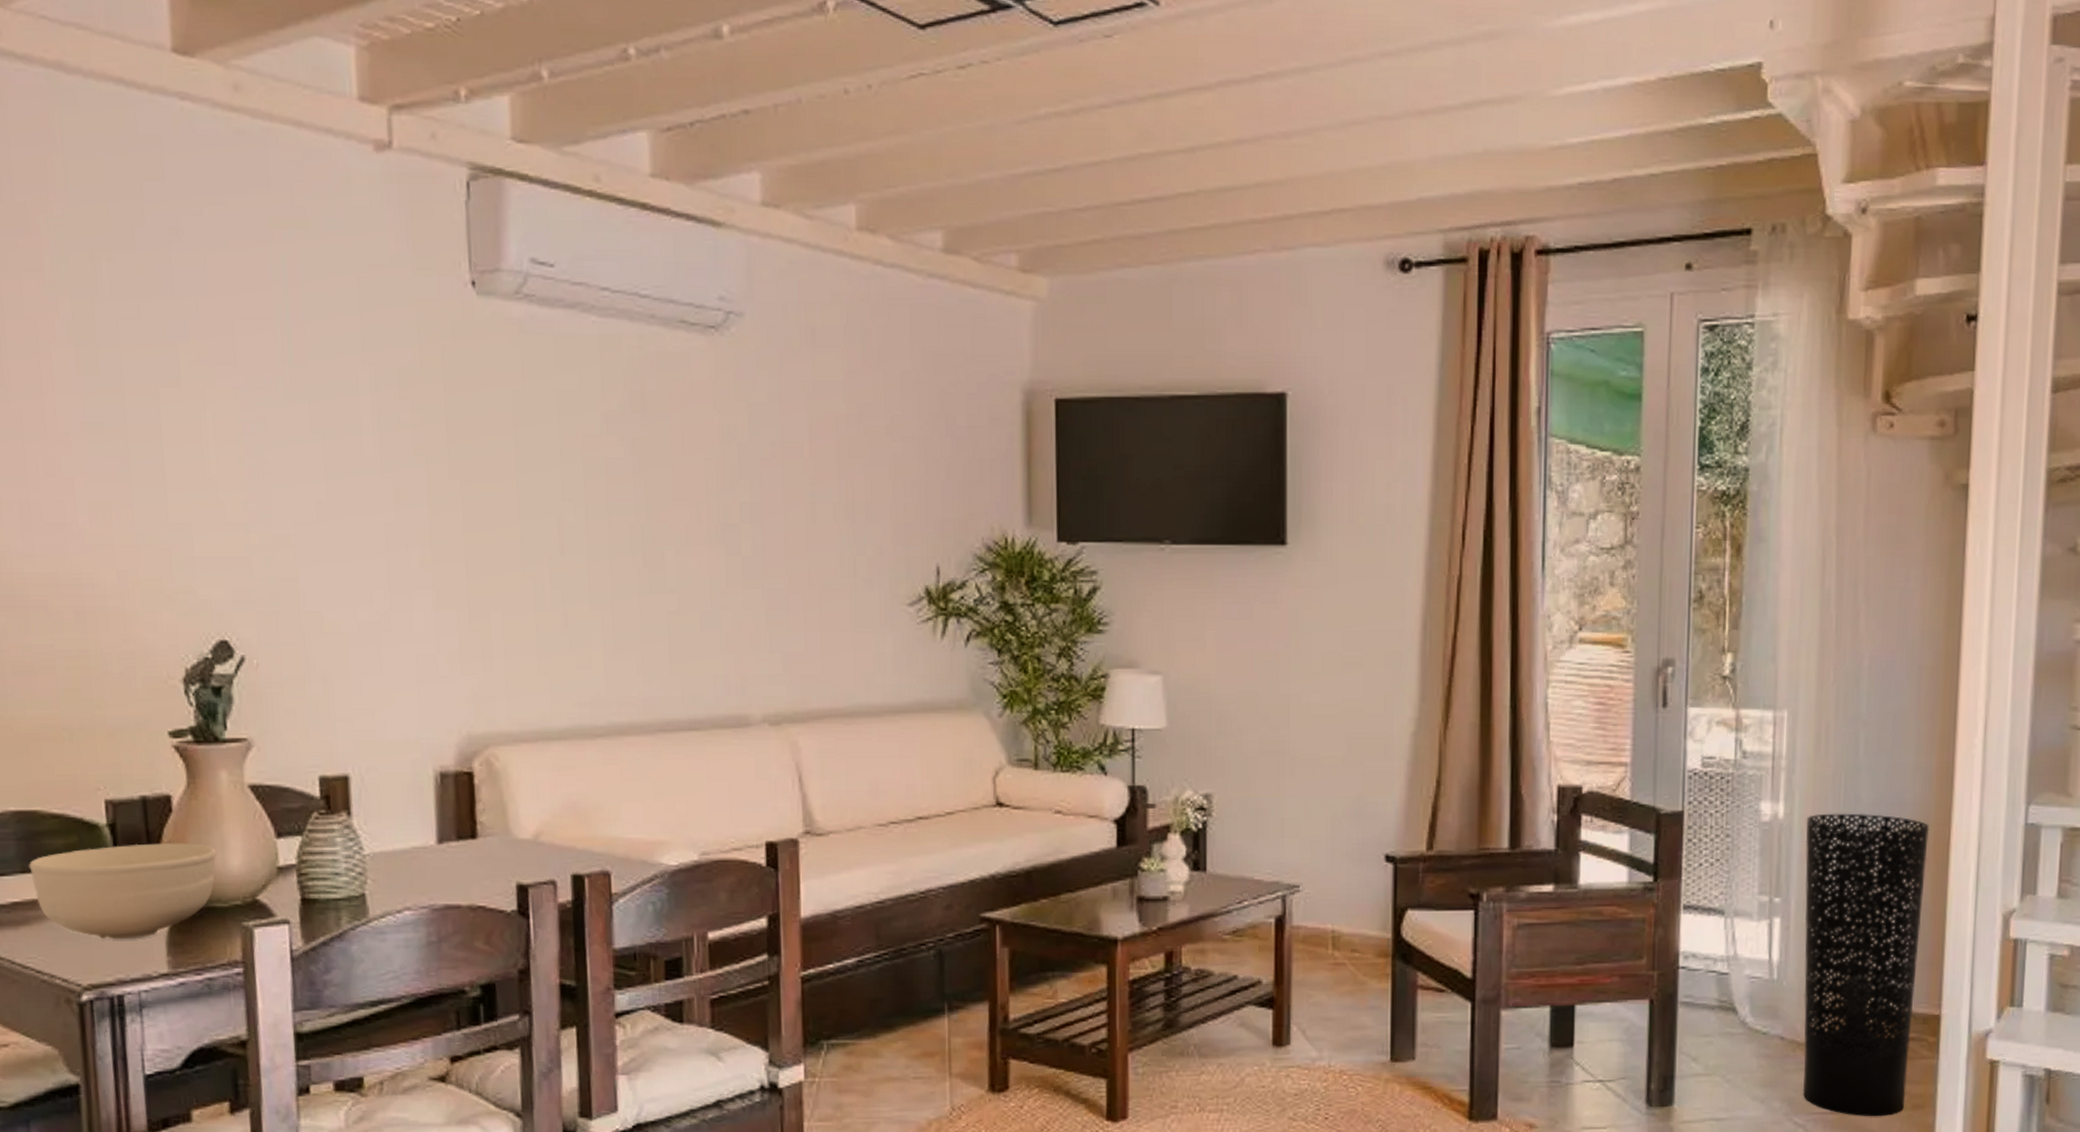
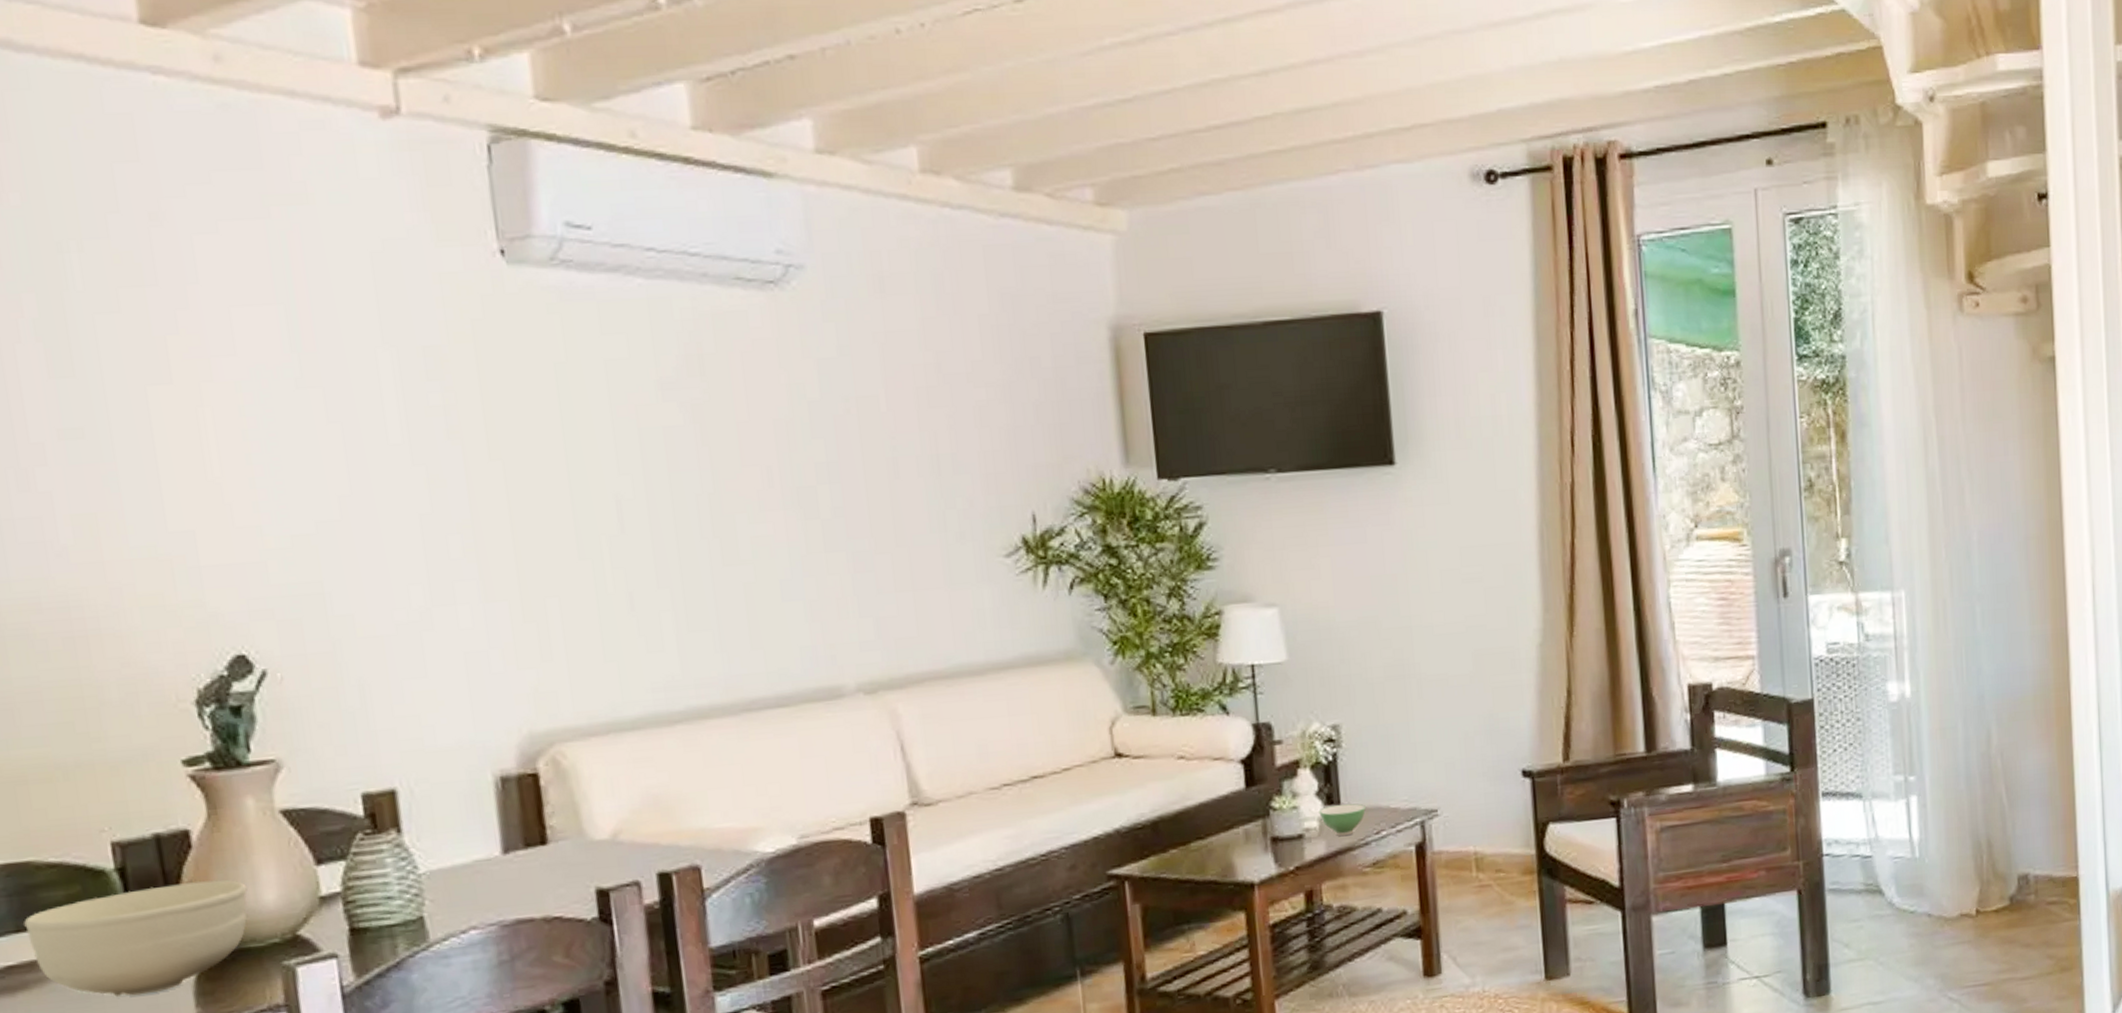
bowl: none [1185,872,1230,903] -> present [1318,803,1366,837]
umbrella stand: present [1802,813,1930,1117] -> none [1932,684,2053,985]

